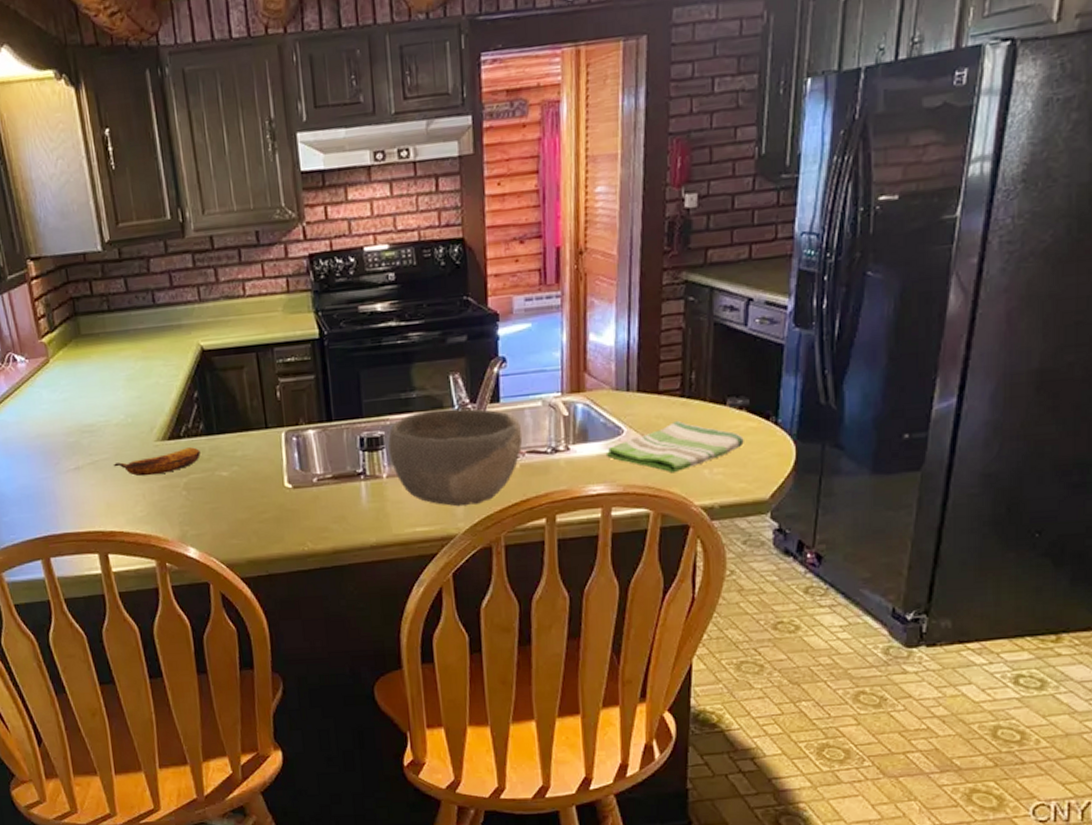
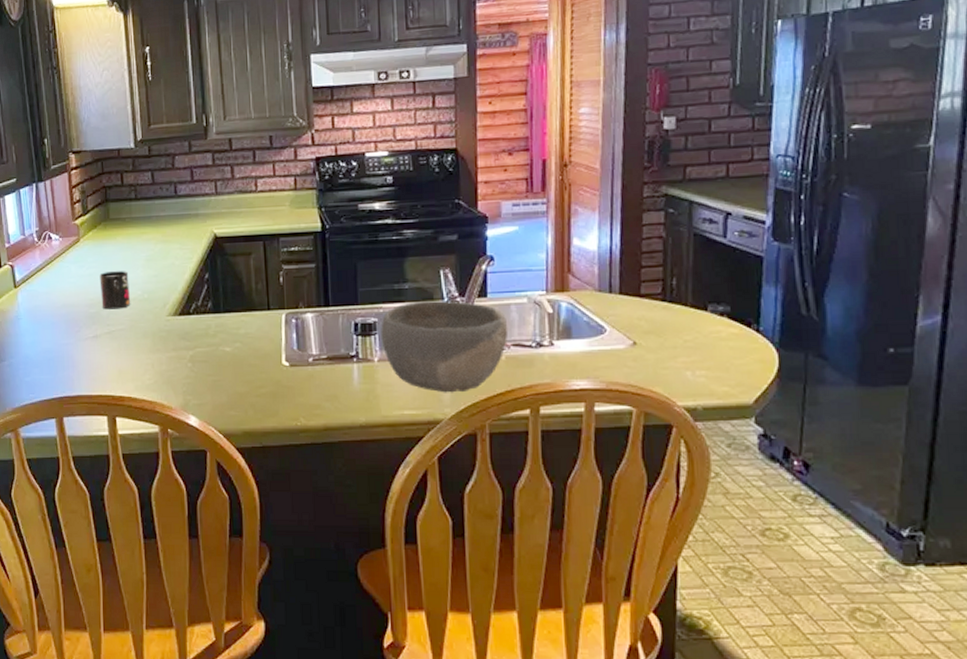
mug: none [75,393,114,438] -> present [99,271,131,310]
banana: present [113,447,201,477] -> none [127,323,207,347]
dish towel: present [605,420,744,474] -> none [589,323,726,373]

